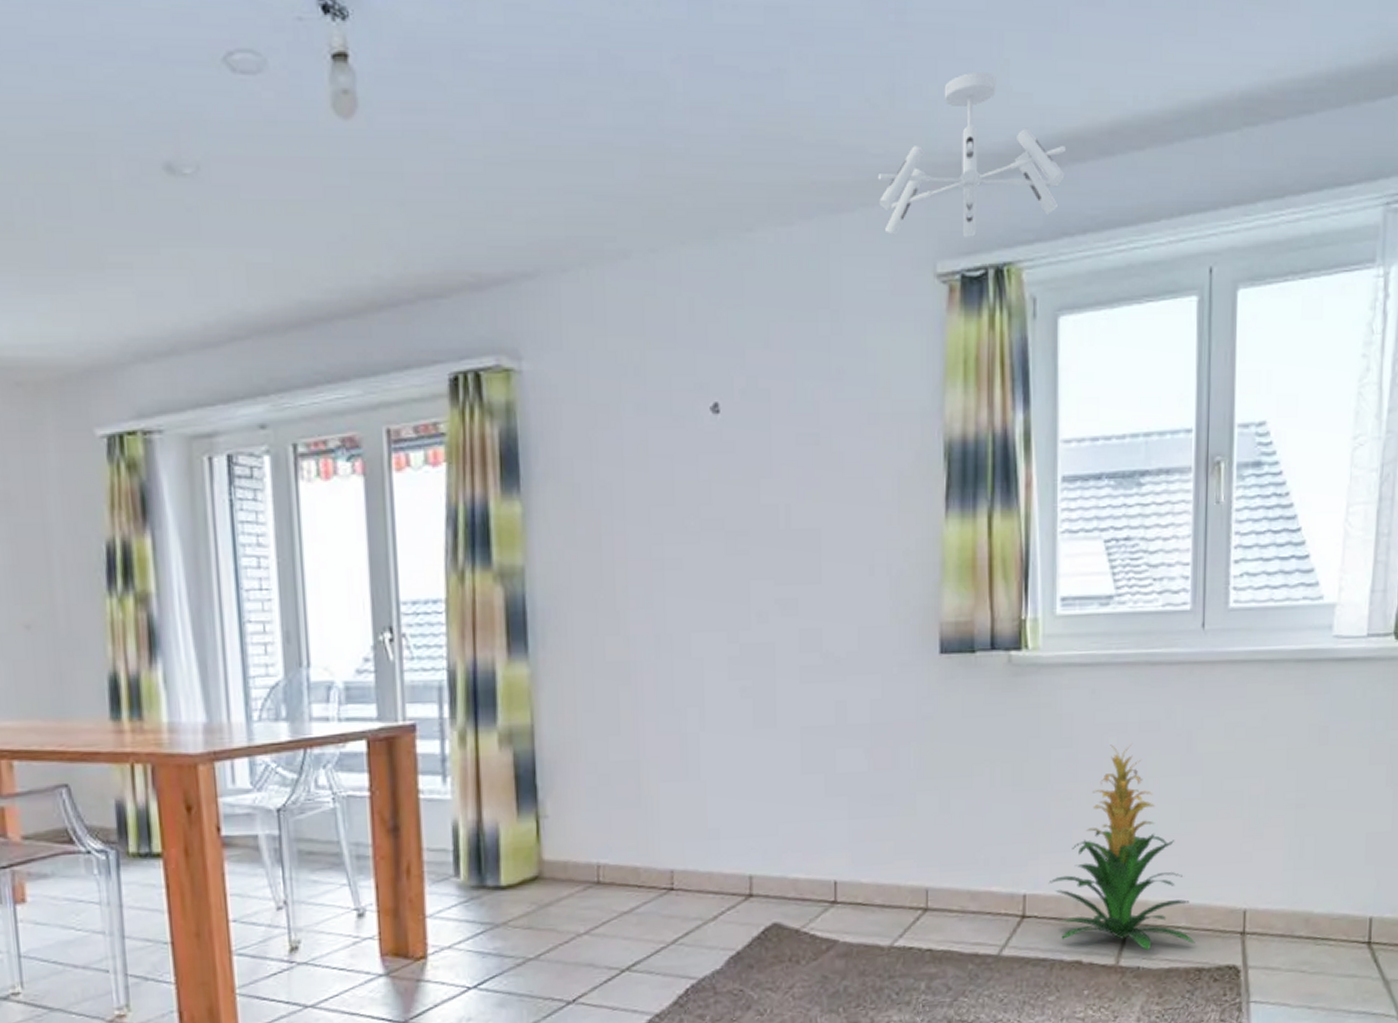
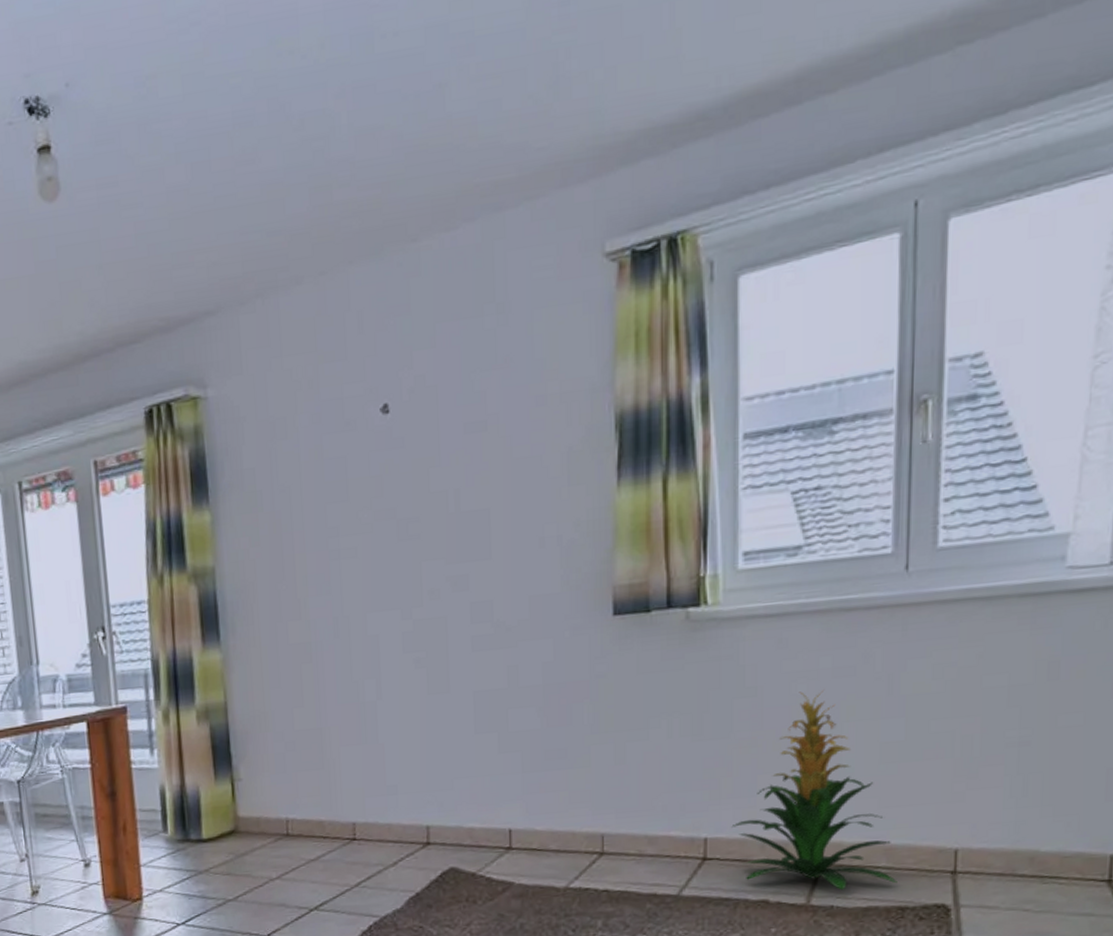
ceiling light fixture: present [877,71,1067,237] -> none [542,45,747,223]

